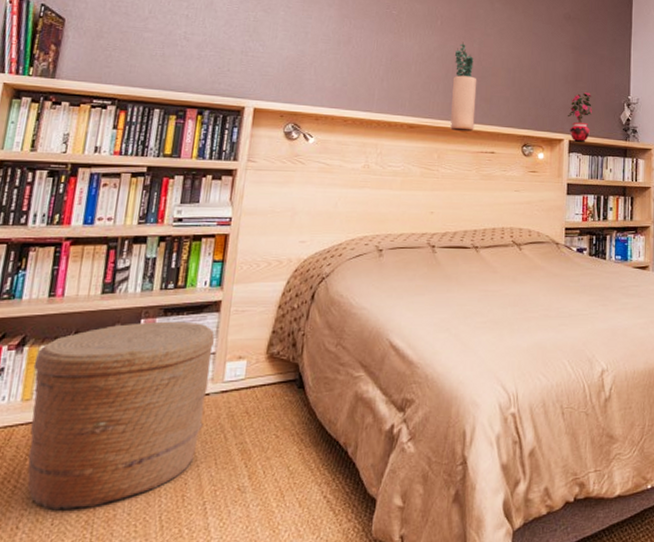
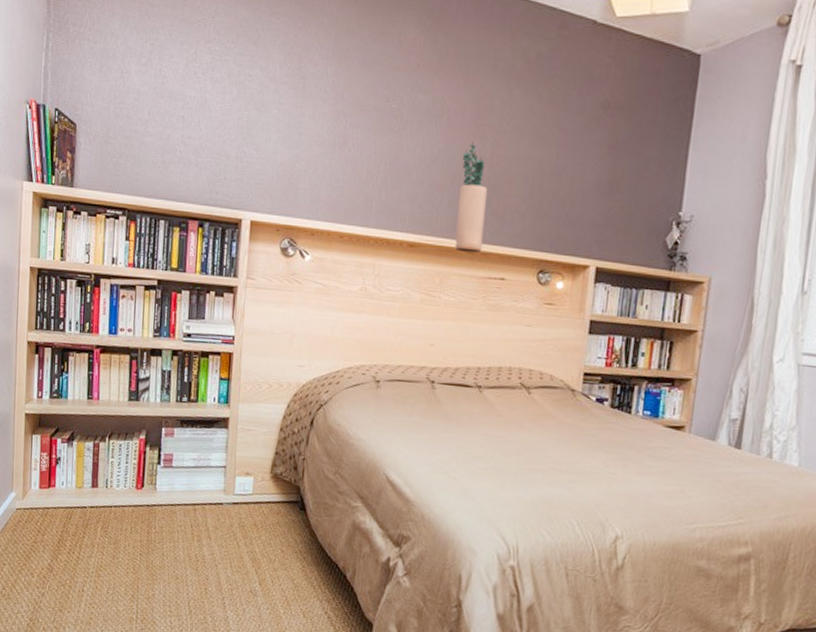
woven basket: present [27,321,215,511] -> none [82,430,225,585]
potted flower: present [567,91,593,143] -> none [595,205,631,272]

